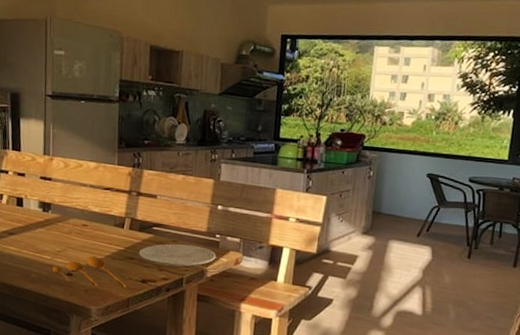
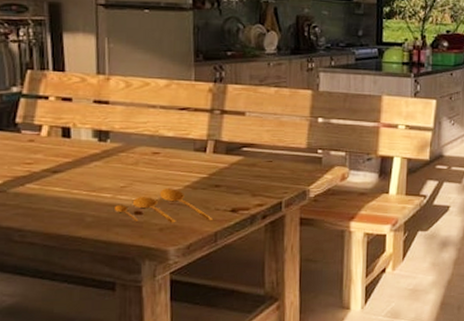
plate: present [138,243,216,267] -> none [225,163,319,189]

